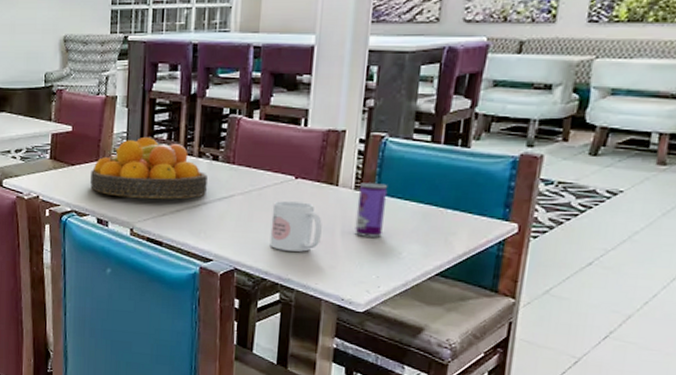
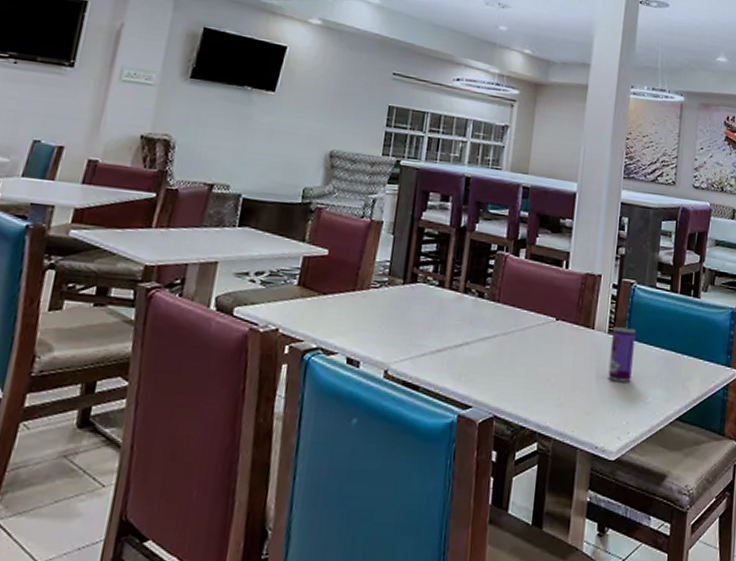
fruit bowl: present [90,136,208,199] -> none [343,267,472,338]
mug: present [269,201,322,252] -> none [530,343,580,397]

